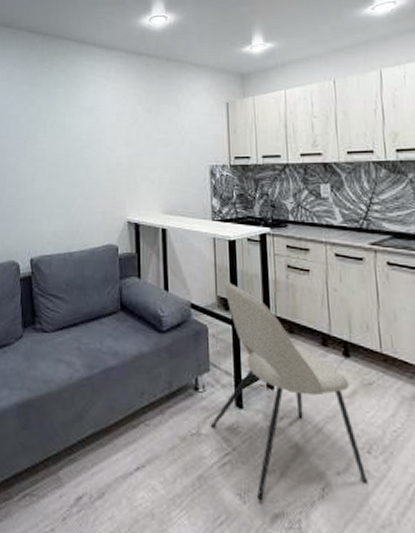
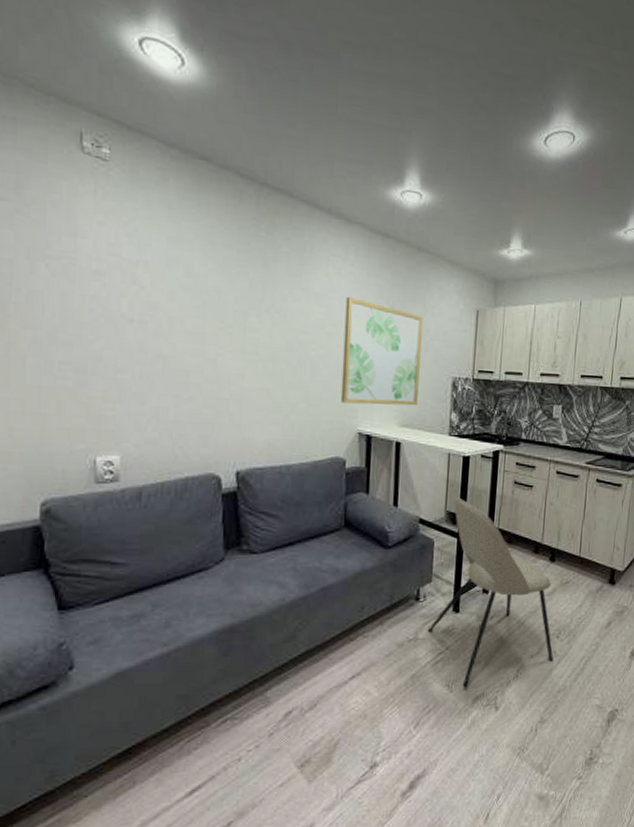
wall art: none [111,106,179,196] -> present [340,296,424,406]

